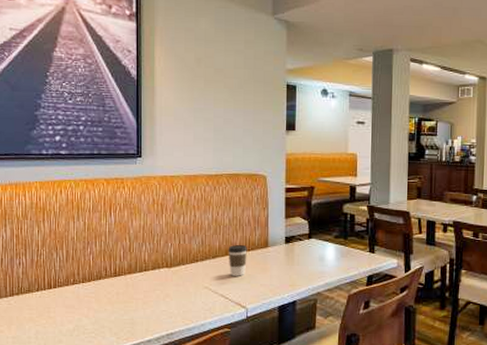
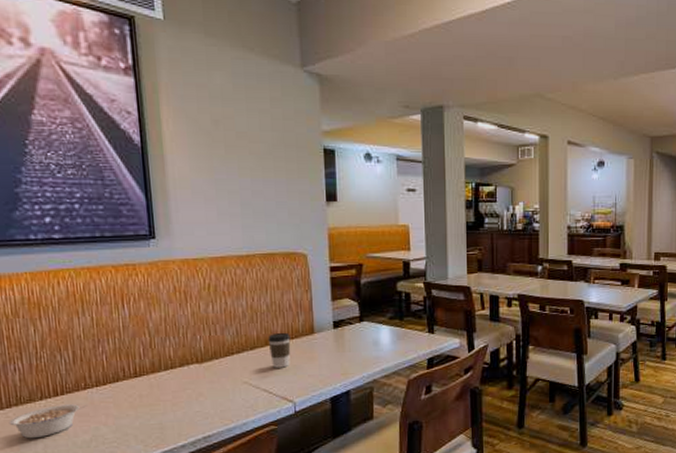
legume: none [10,297,74,325] -> present [8,404,87,439]

